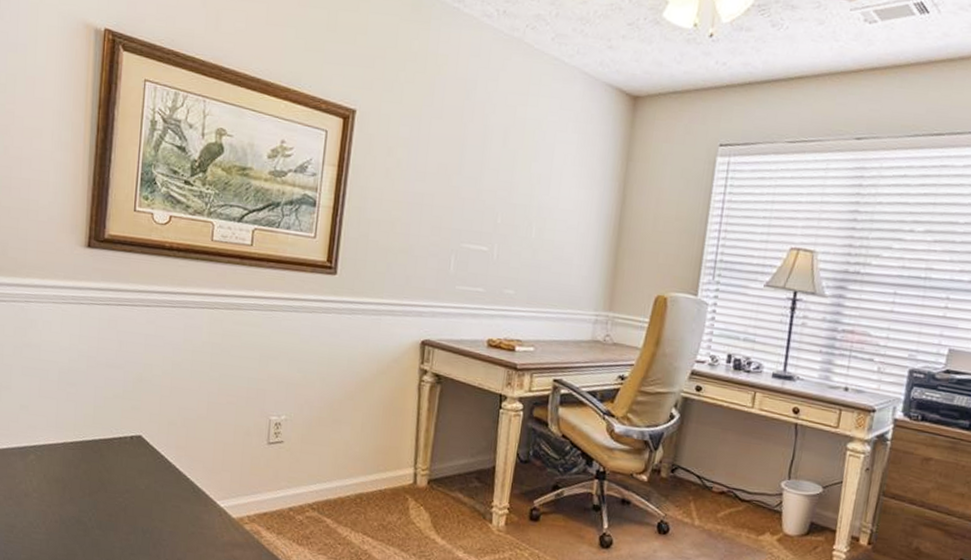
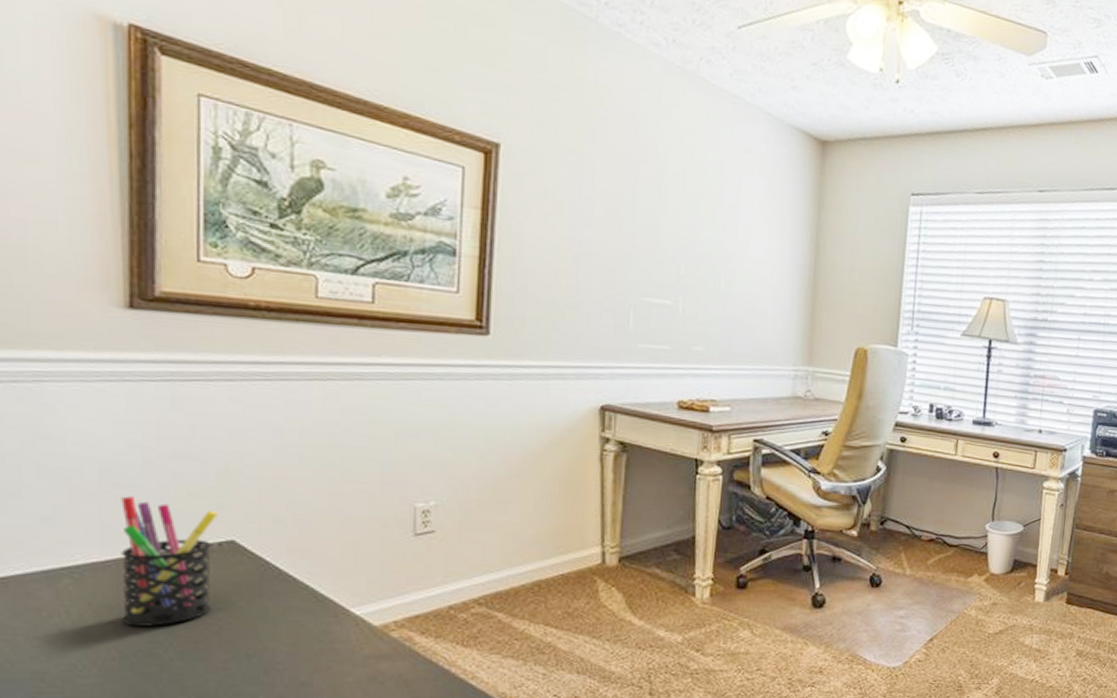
pen holder: none [64,394,132,499] -> present [121,496,218,626]

